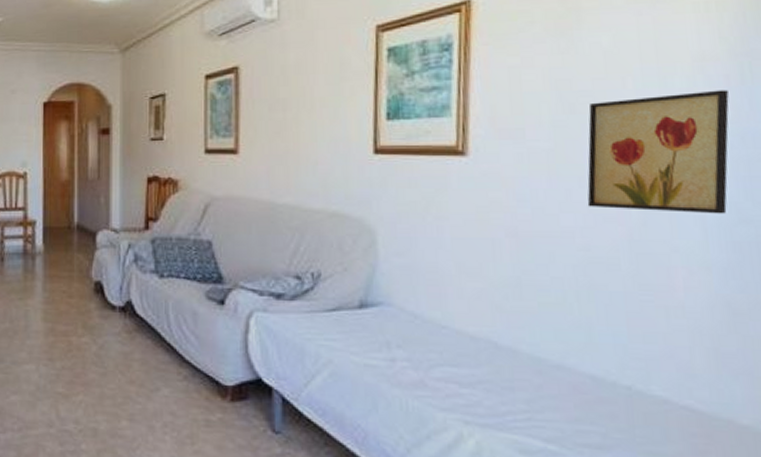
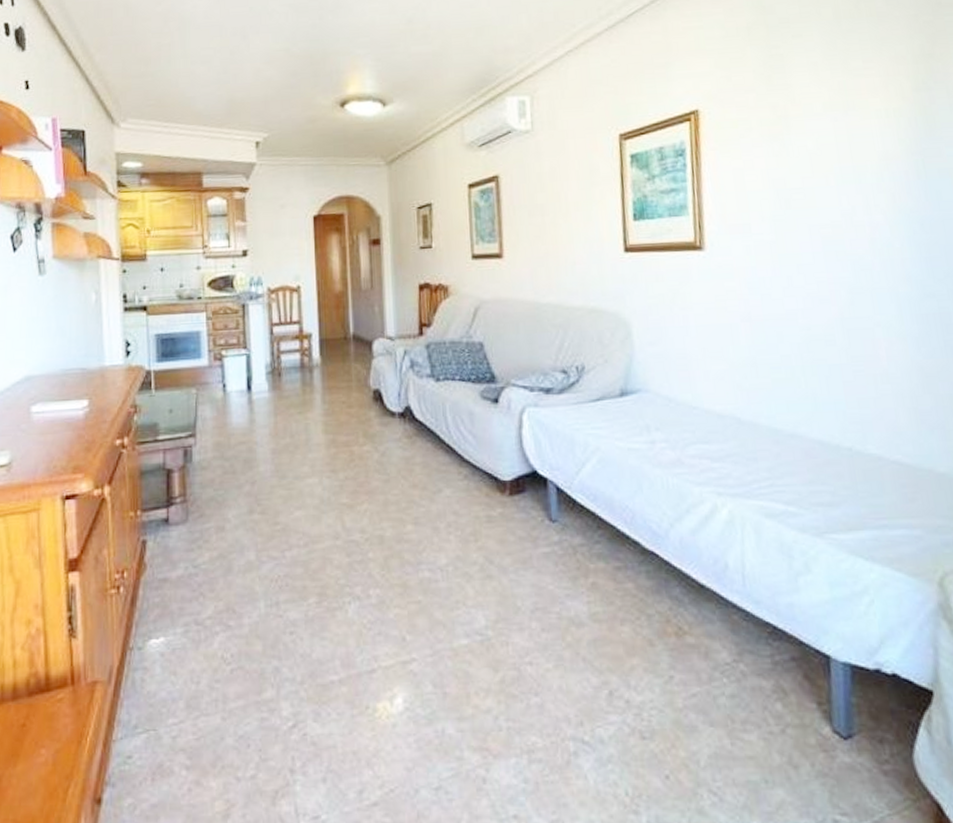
wall art: present [587,90,729,214] -> none [801,184,915,292]

